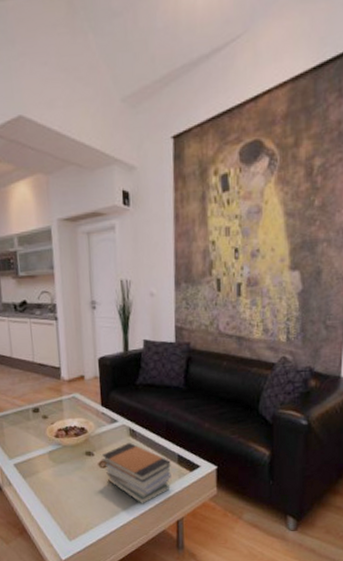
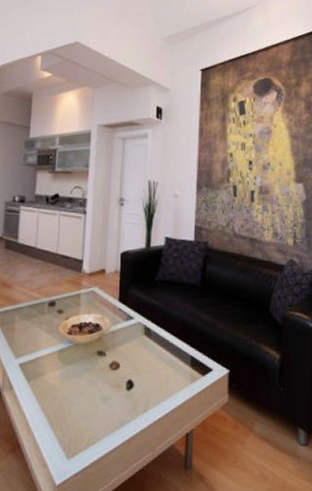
book stack: present [101,442,171,504] -> none [113,341,184,414]

